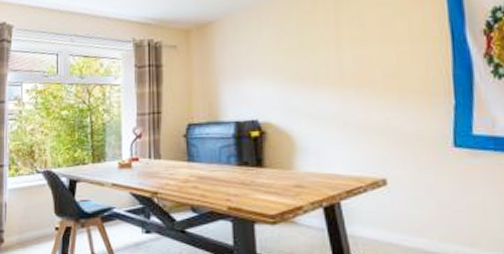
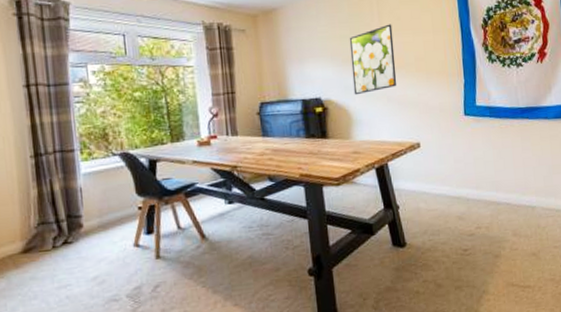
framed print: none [296,33,357,118] -> present [349,24,397,95]

